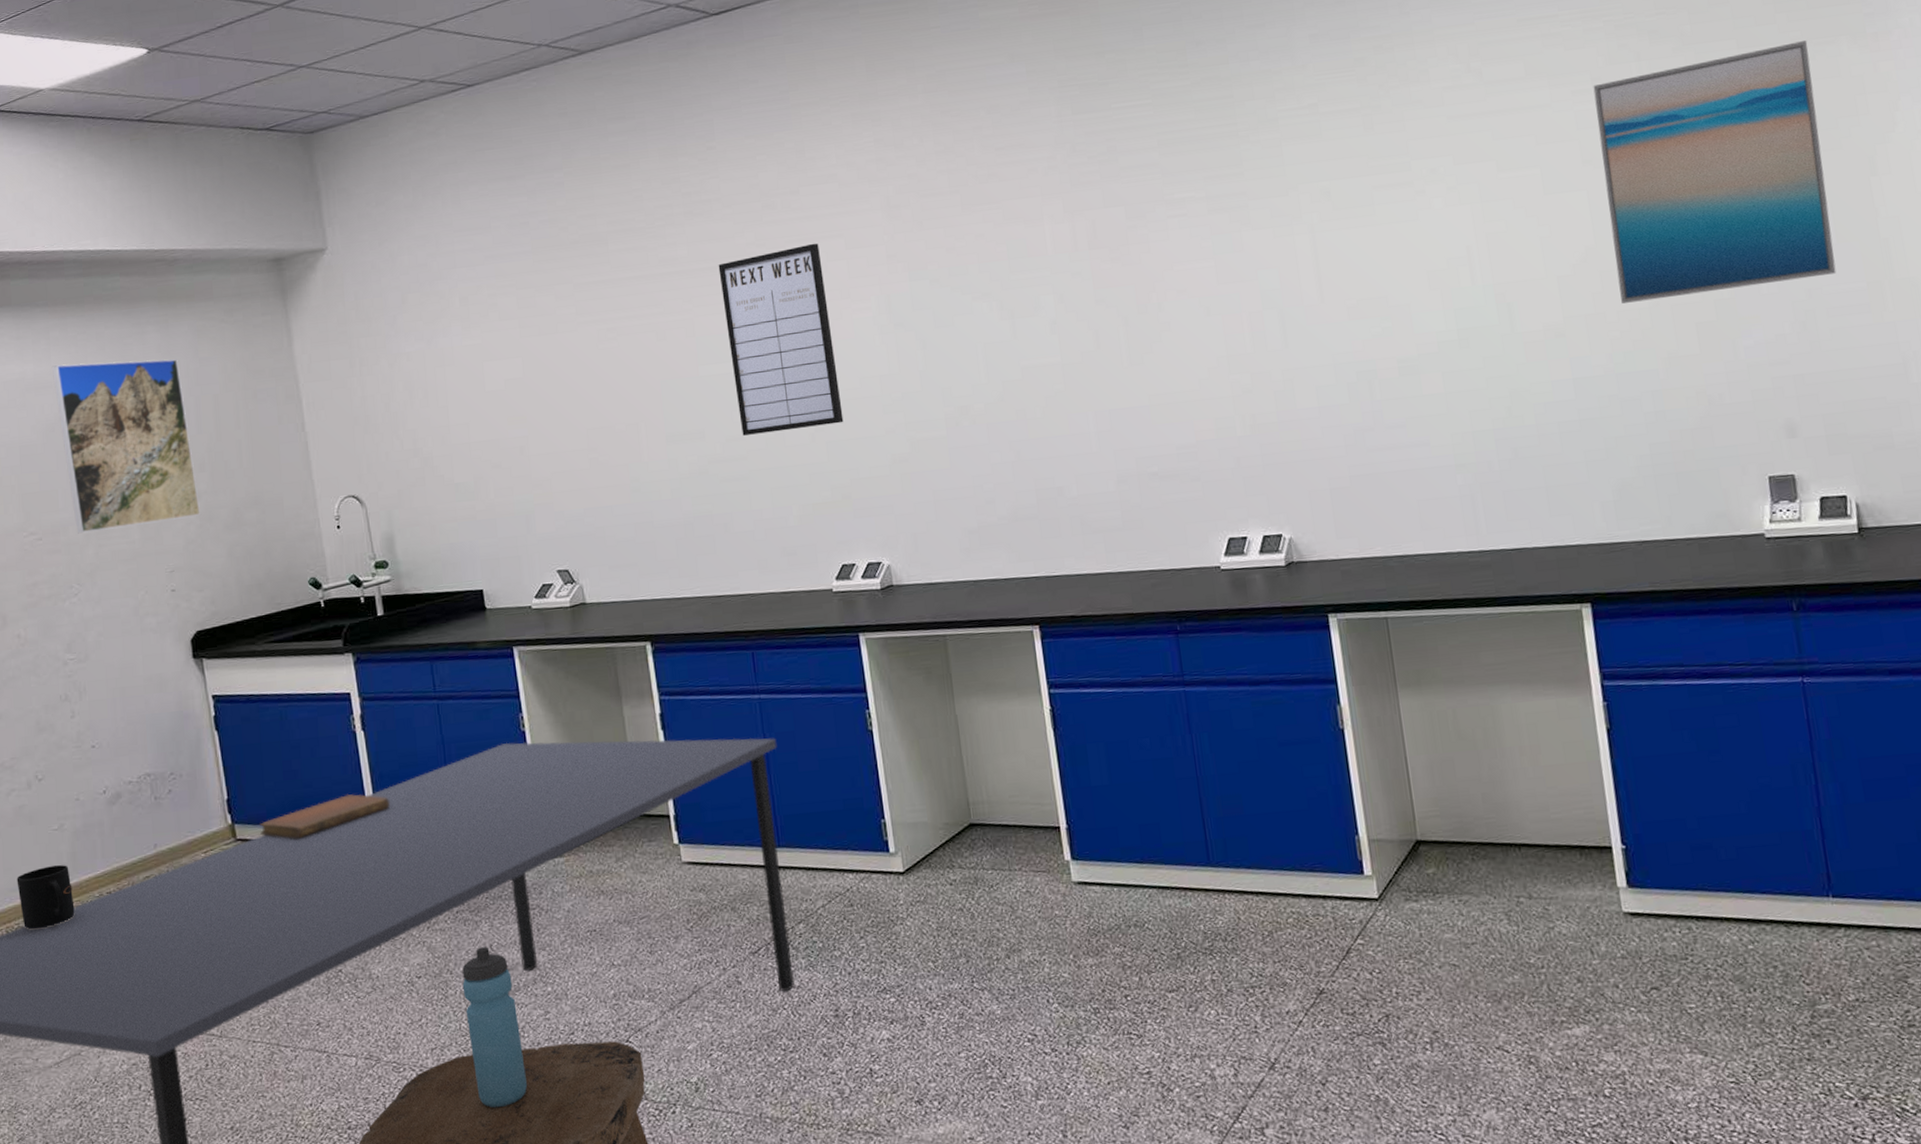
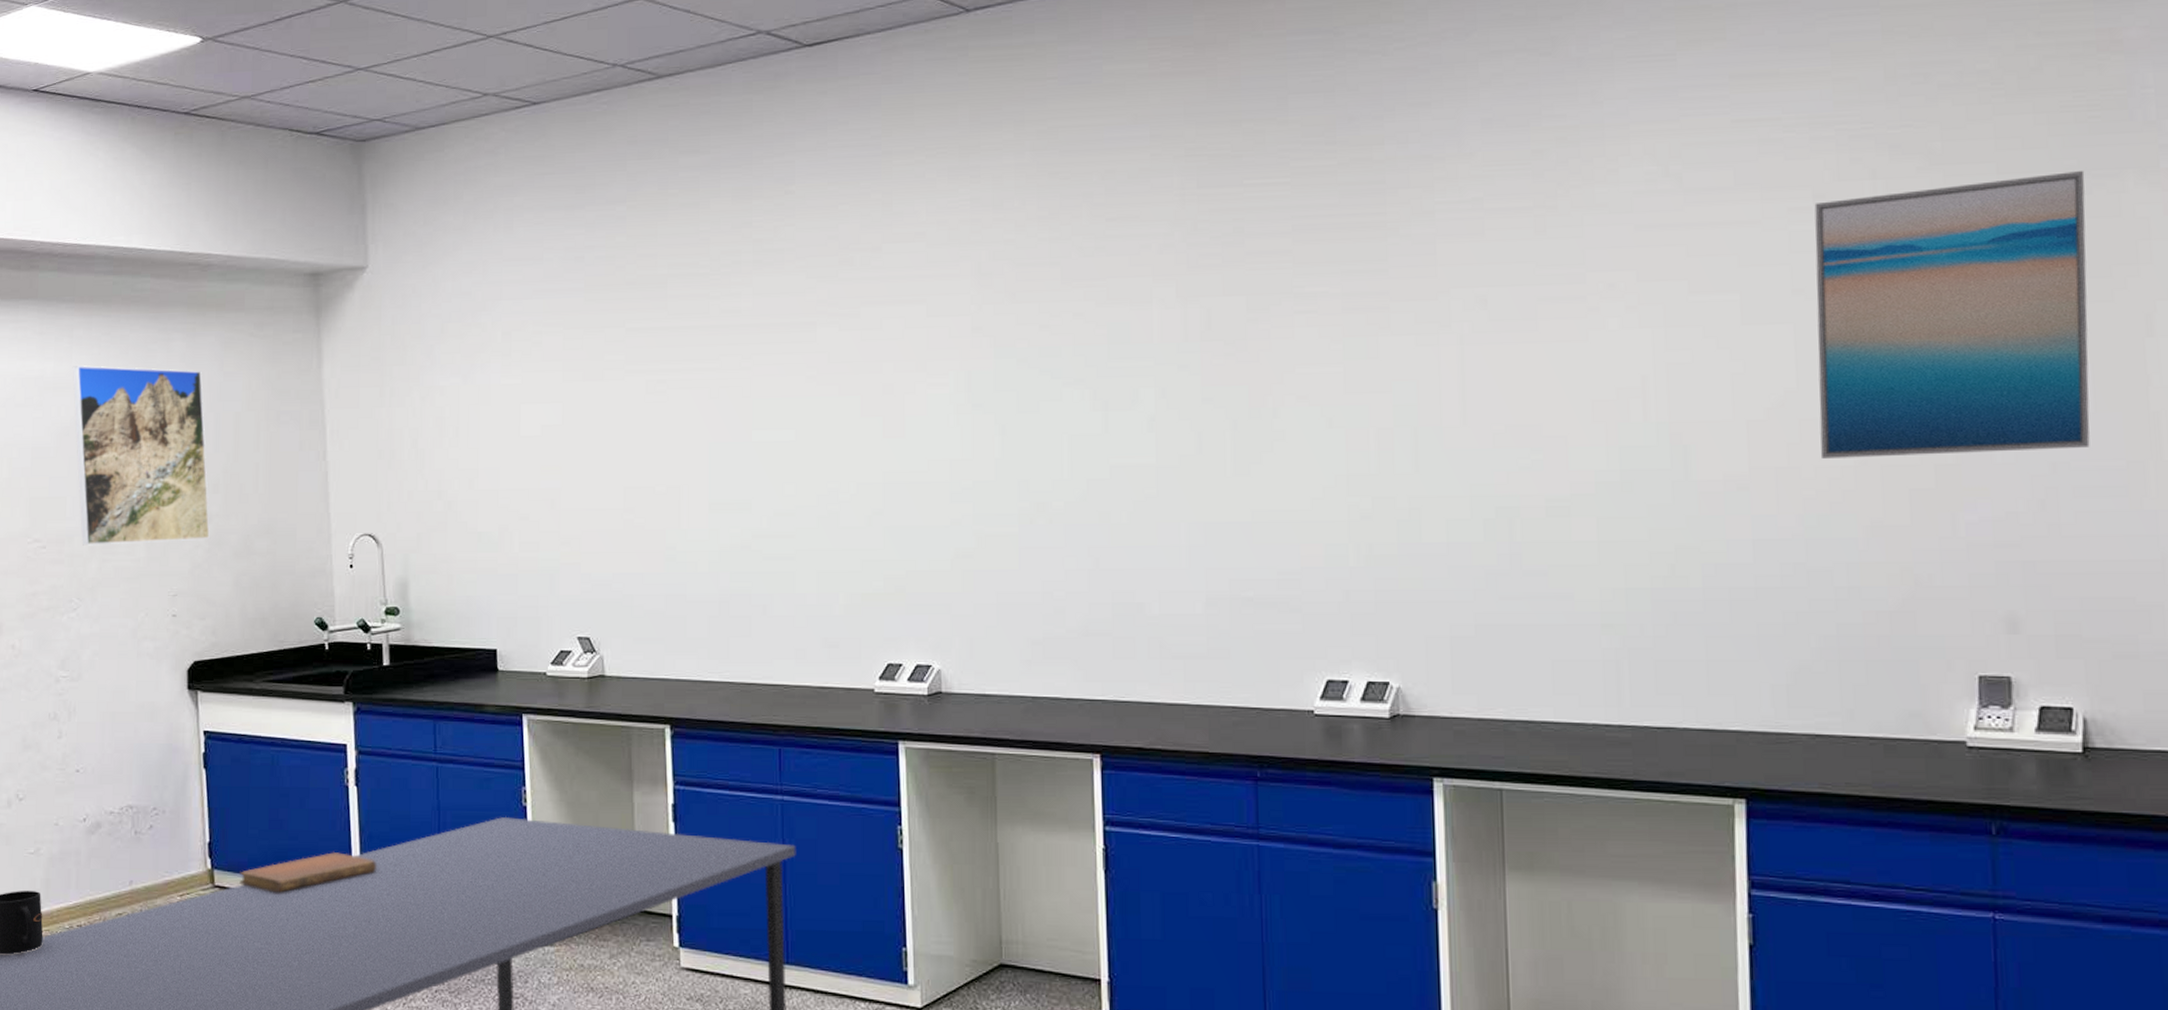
writing board: present [718,243,844,436] -> none [784,307,905,511]

